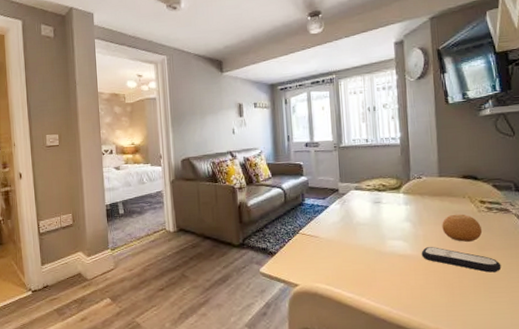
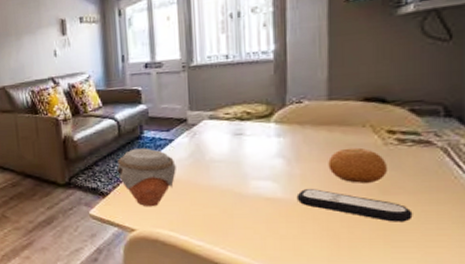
jar: none [283,213,331,264] -> present [117,148,176,207]

